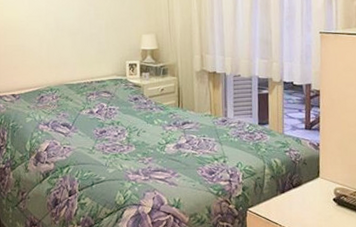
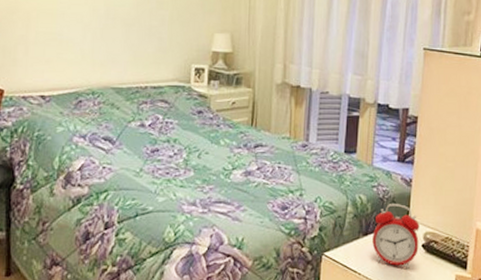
alarm clock: none [289,165,331,219] -> present [372,204,419,268]

